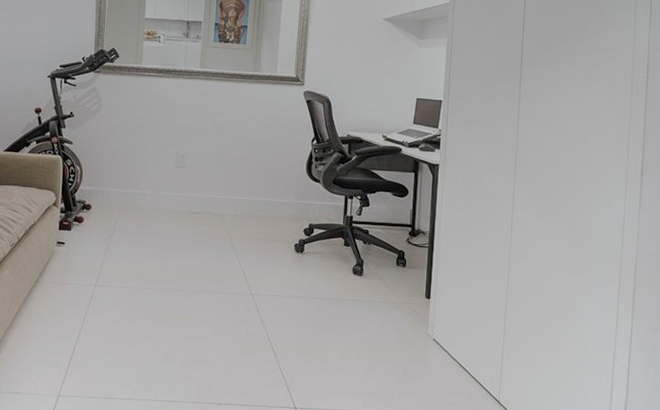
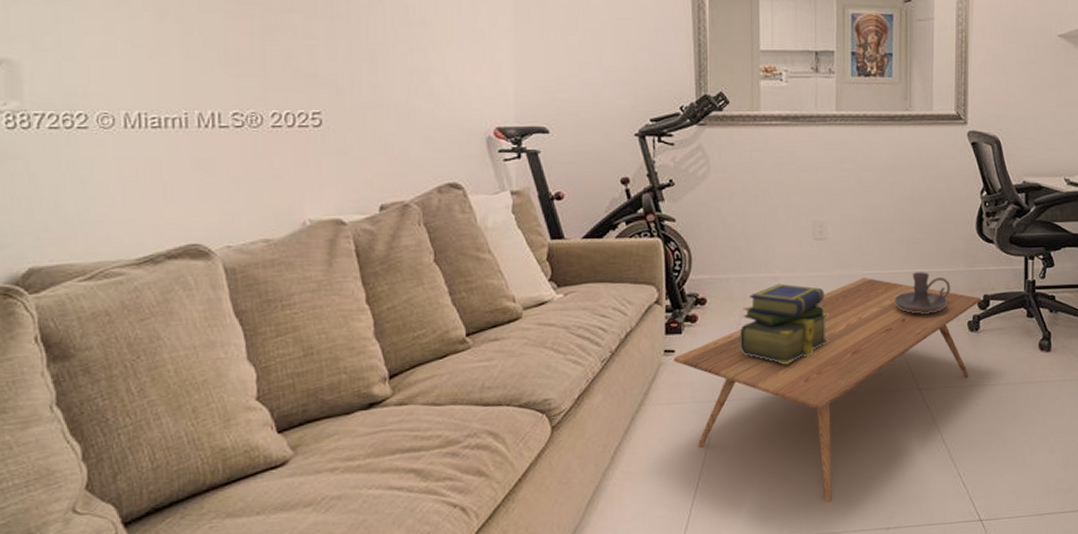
coffee table: none [63,201,307,376] -> present [673,278,981,502]
stack of books: none [113,199,184,263] -> present [739,283,829,365]
candle holder: none [236,200,283,235] -> present [894,272,951,314]

